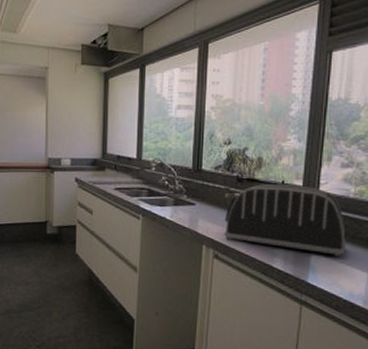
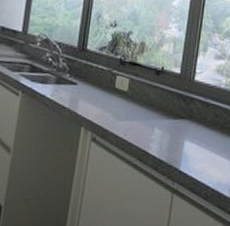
toaster: present [224,184,346,258] -> none [103,68,216,147]

